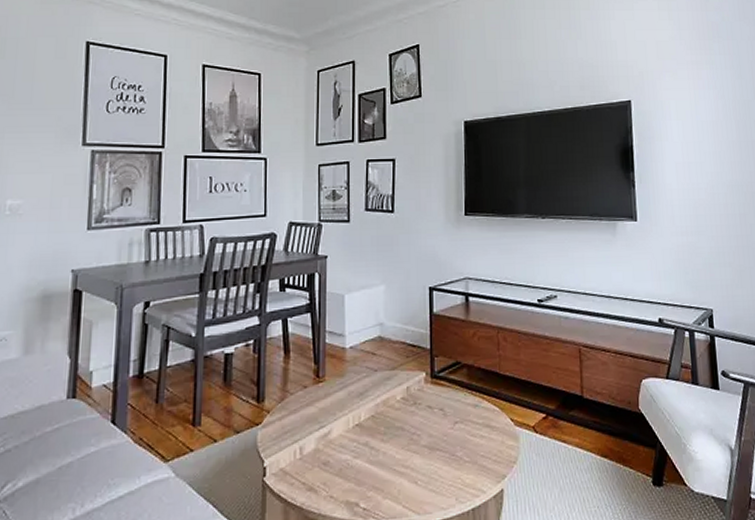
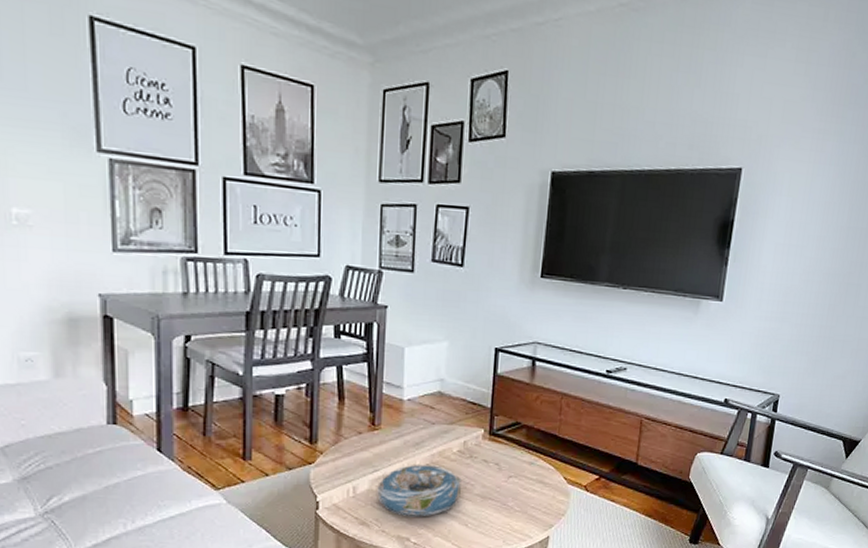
decorative bowl: none [324,415,409,478] -> present [377,464,462,517]

